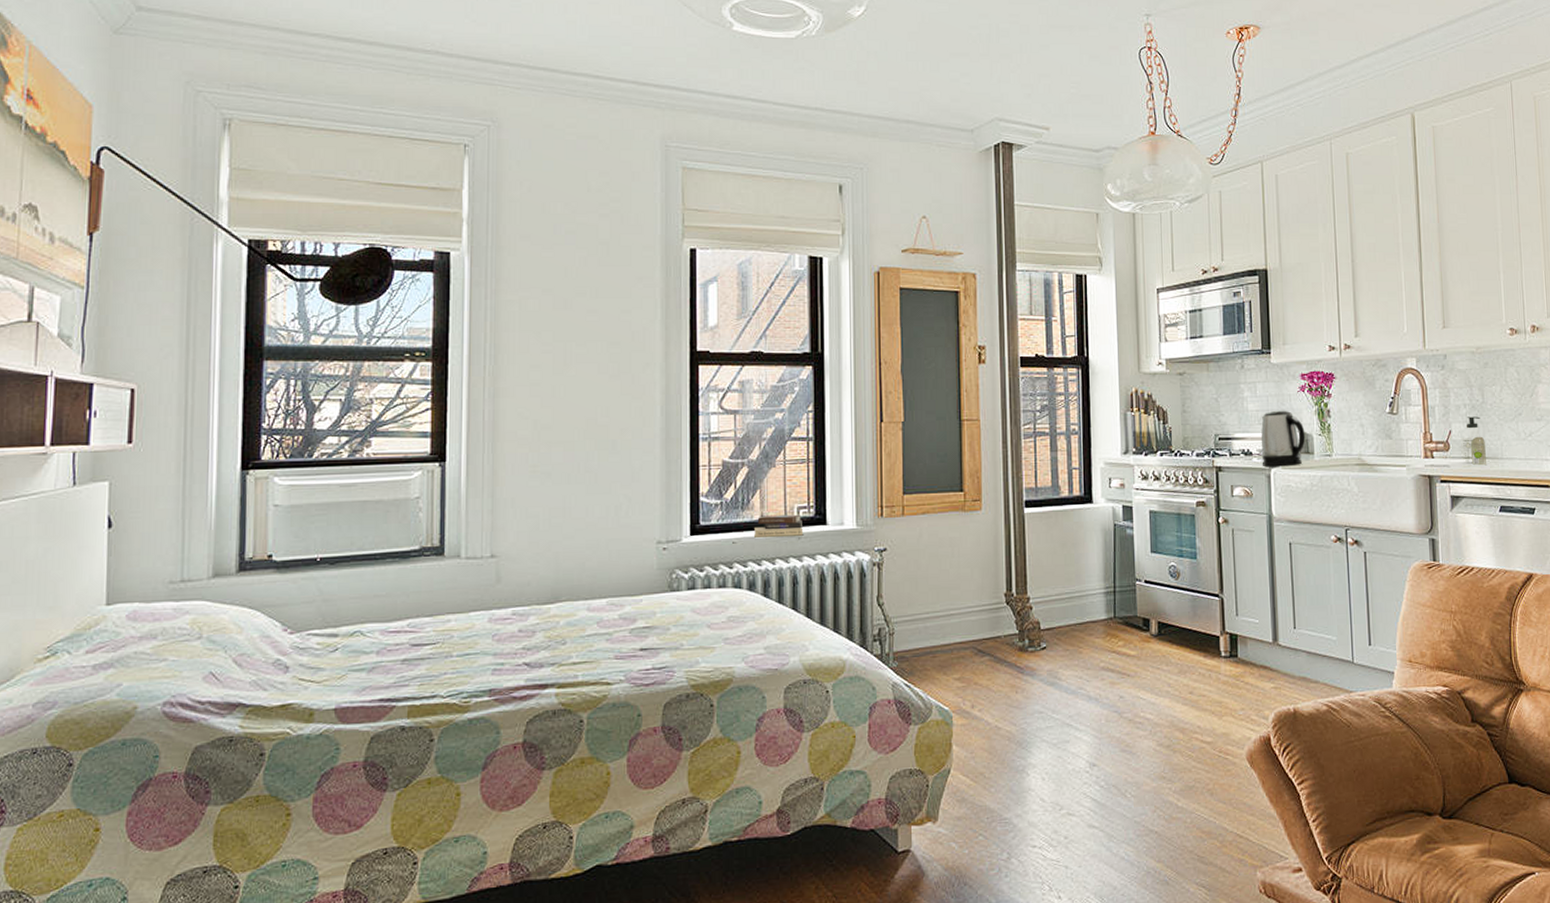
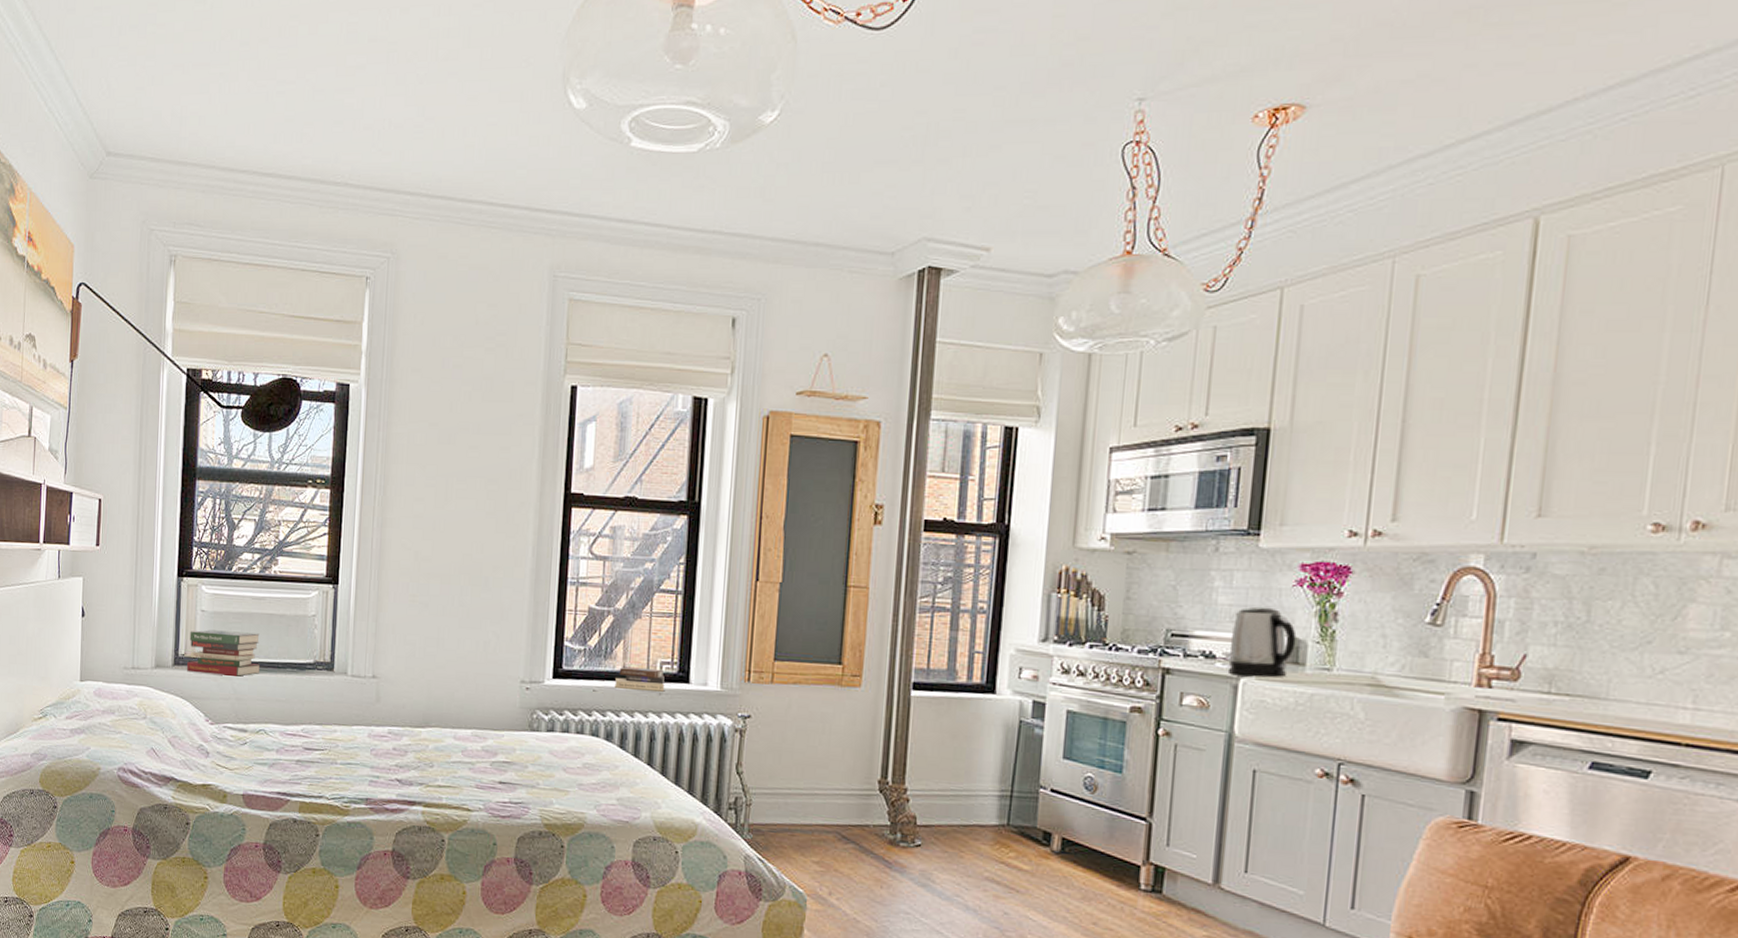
books: none [257,524,353,577] -> present [187,629,261,677]
soap dispenser: present [1463,416,1487,466] -> none [1542,638,1582,706]

